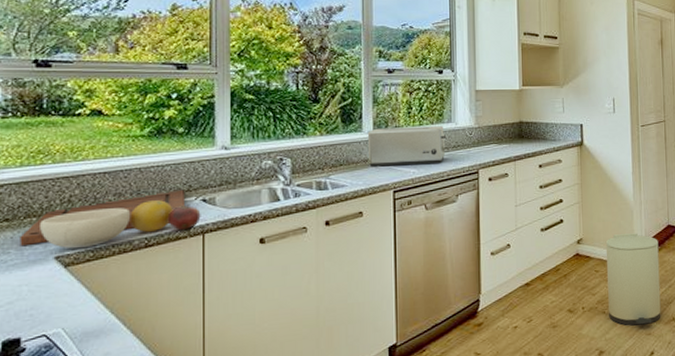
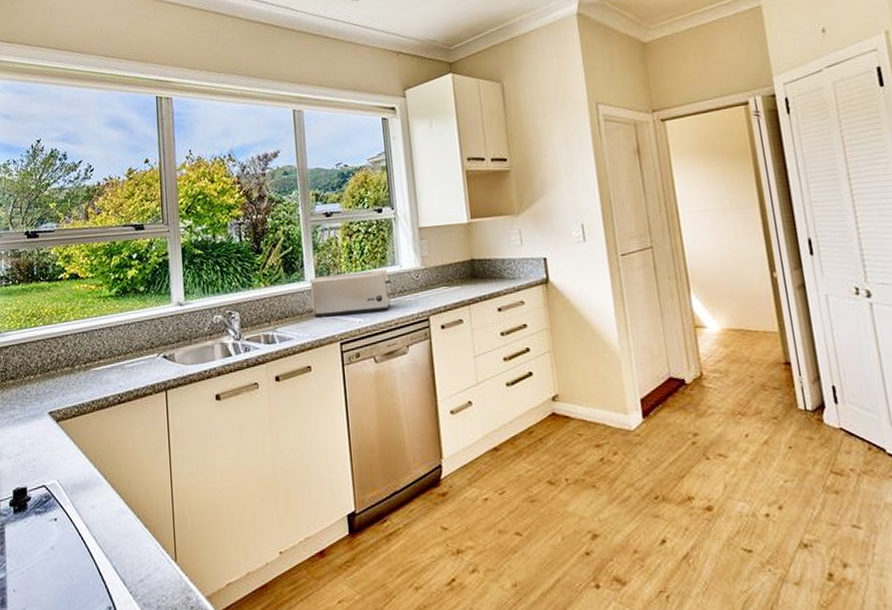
cutting board: present [20,189,184,247] -> none [22,346,149,403]
bowl: present [40,208,131,248] -> none [36,365,106,404]
fruit: present [130,200,173,232] -> none [104,357,140,389]
fruit: present [167,204,201,230] -> none [135,361,163,386]
pedal bin: present [605,233,661,326] -> none [588,388,671,505]

